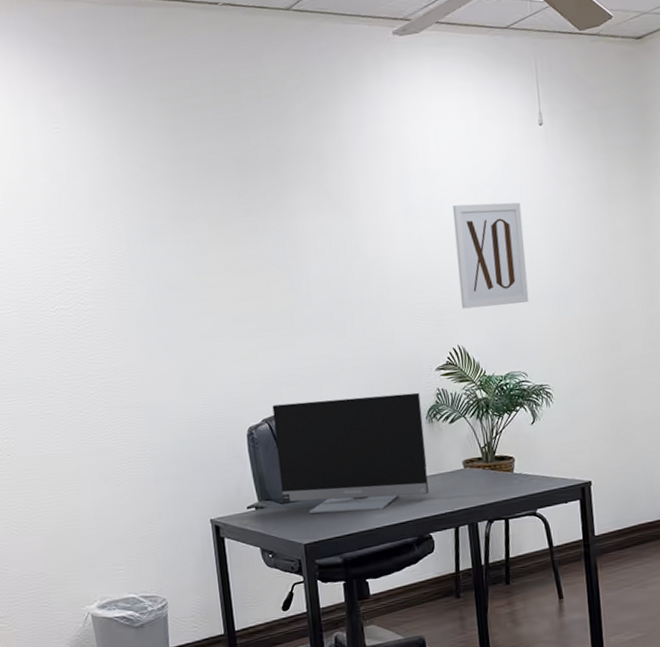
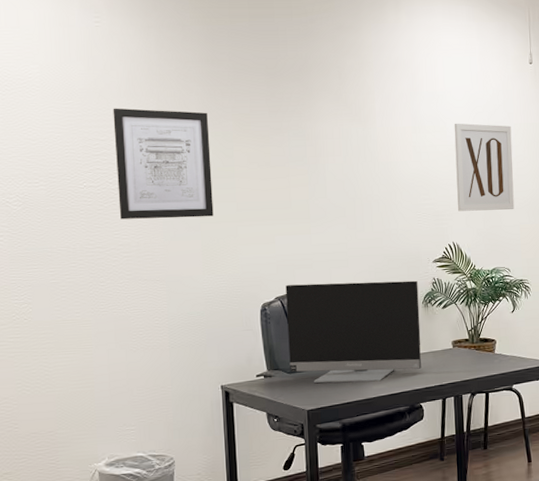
wall art: none [79,217,191,343] -> present [113,108,214,219]

